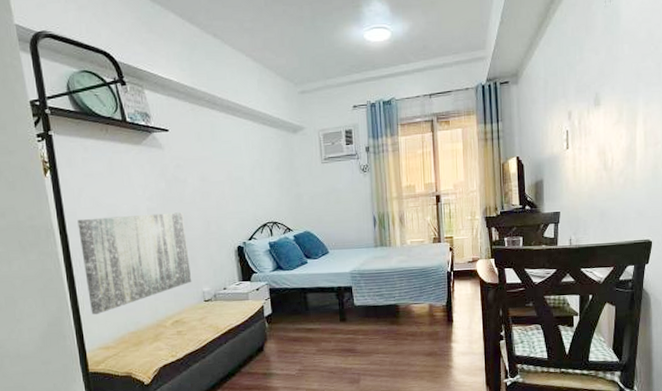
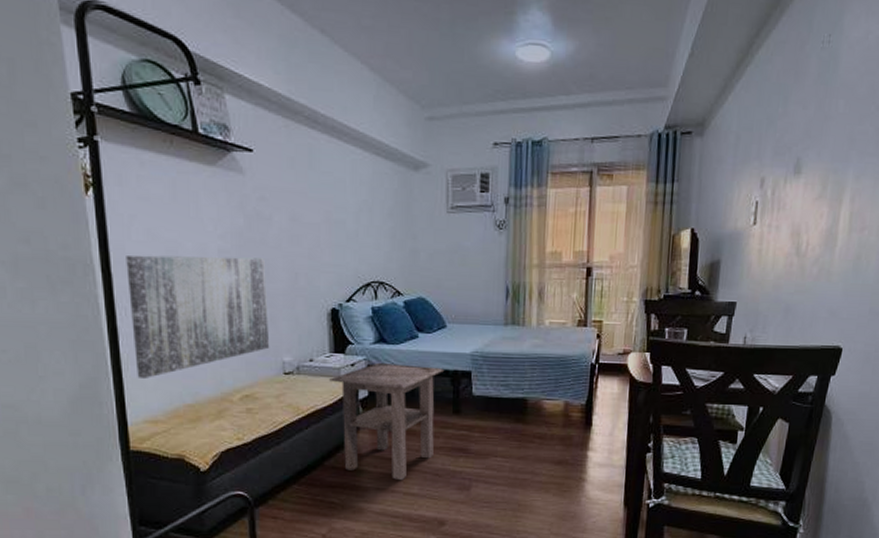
side table: none [240,285,331,379] -> present [329,362,445,480]

